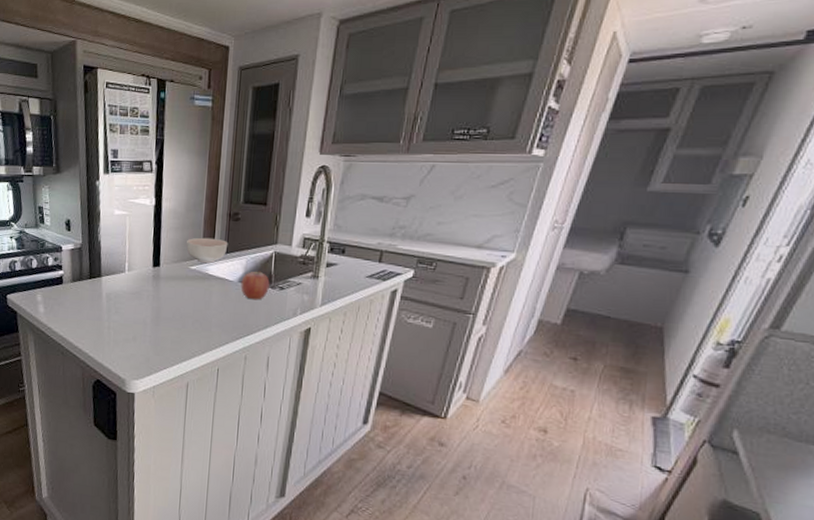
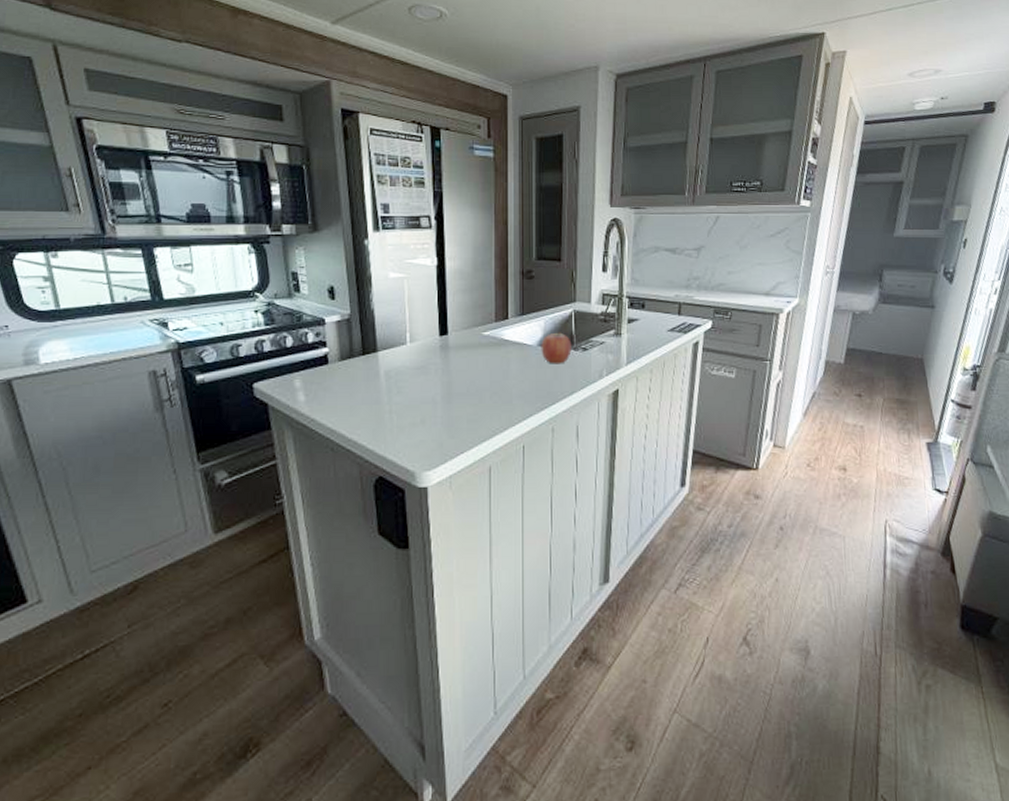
bowl: present [186,237,228,264] -> none [477,299,524,328]

